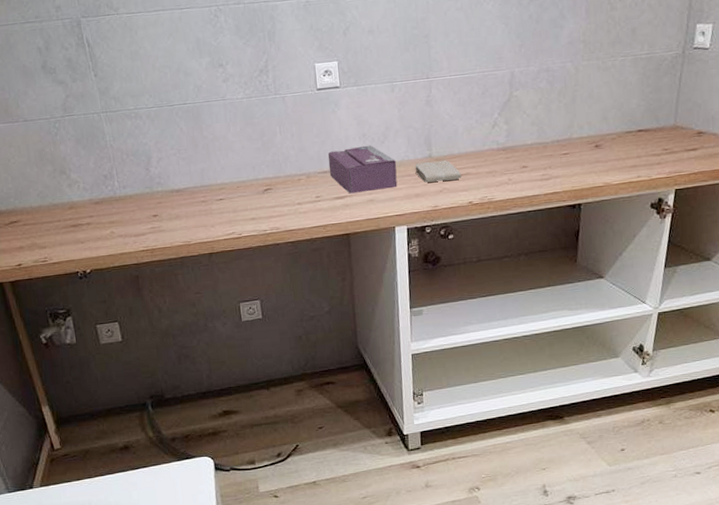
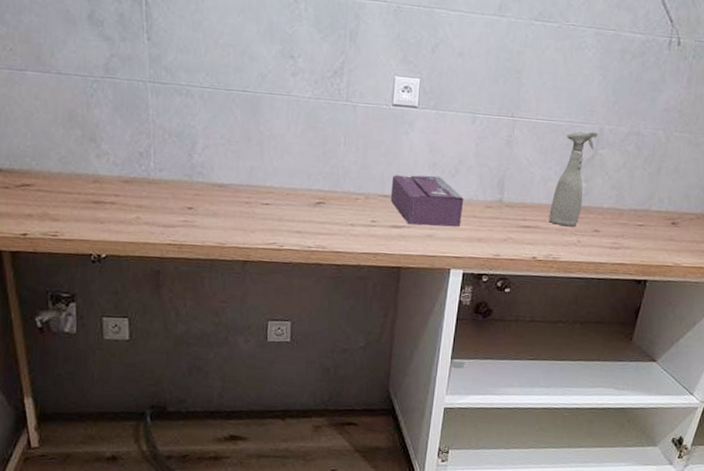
washcloth: present [415,160,462,183] -> none [482,205,530,231]
spray bottle: none [477,76,510,168] -> present [548,130,598,227]

